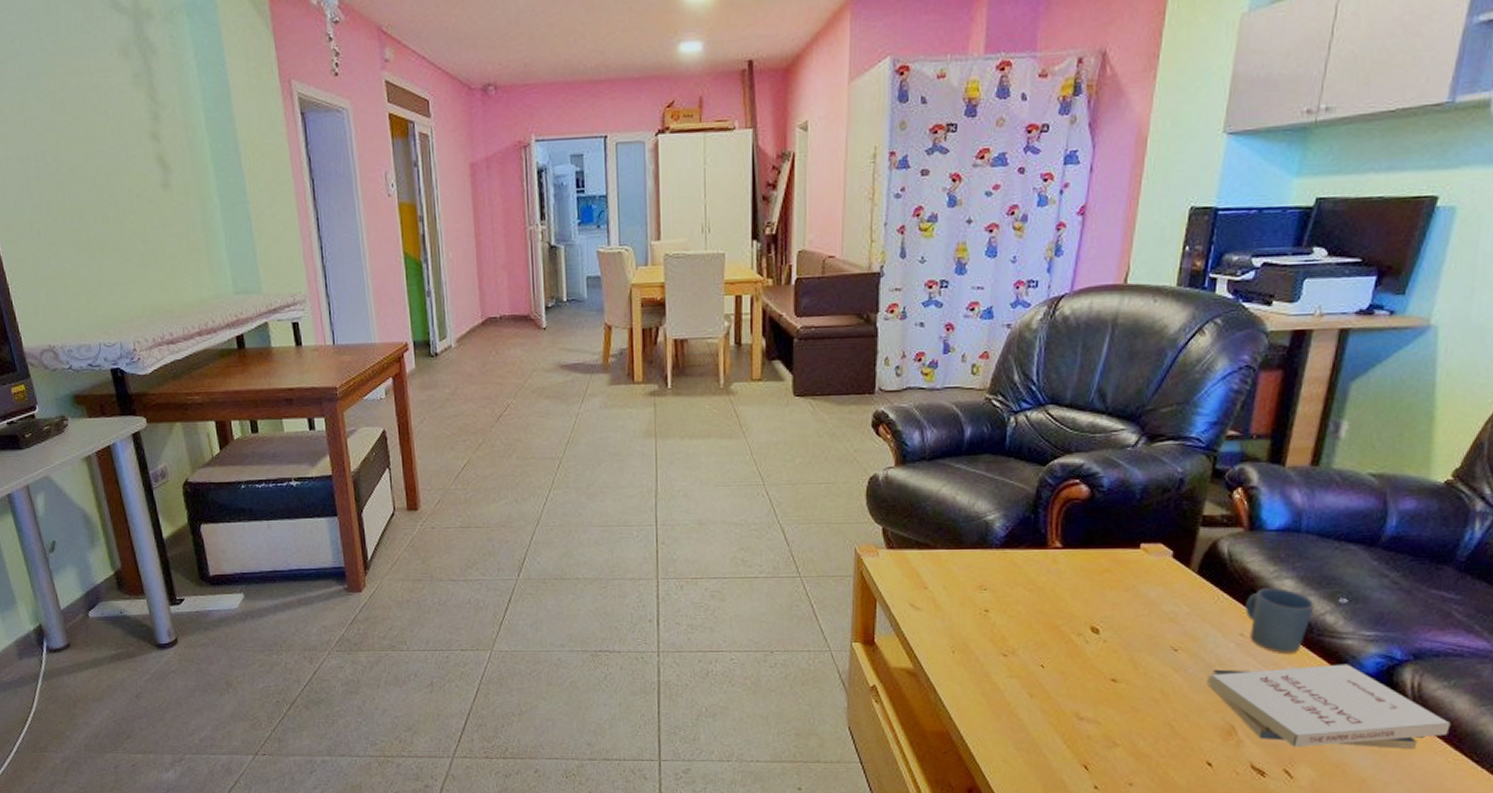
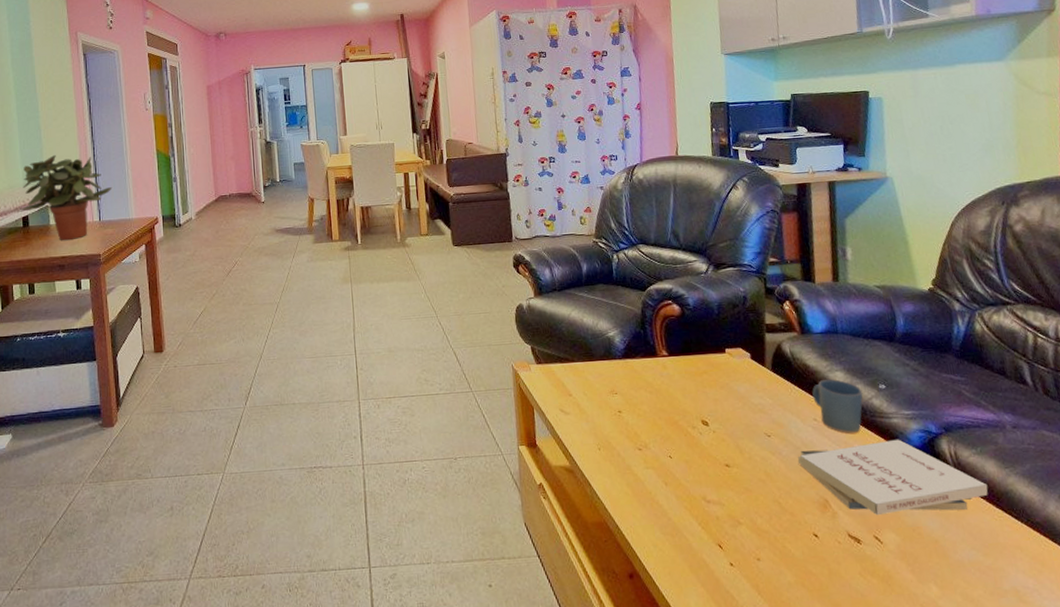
potted plant: none [232,255,348,368] -> present [21,155,112,240]

